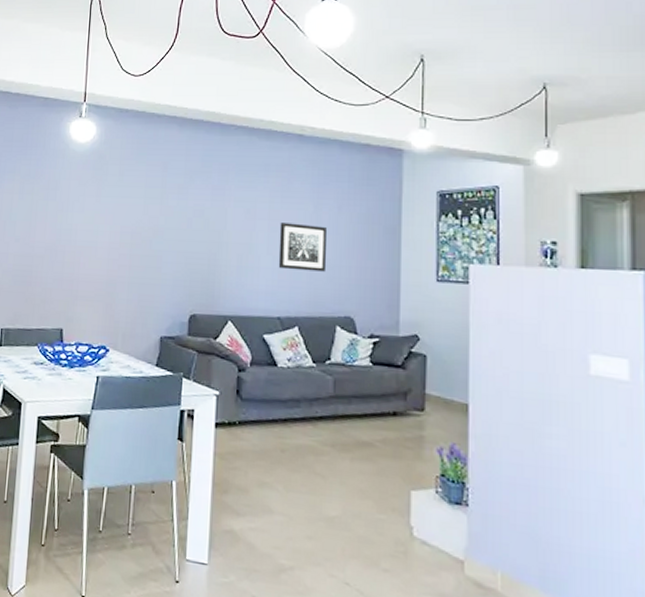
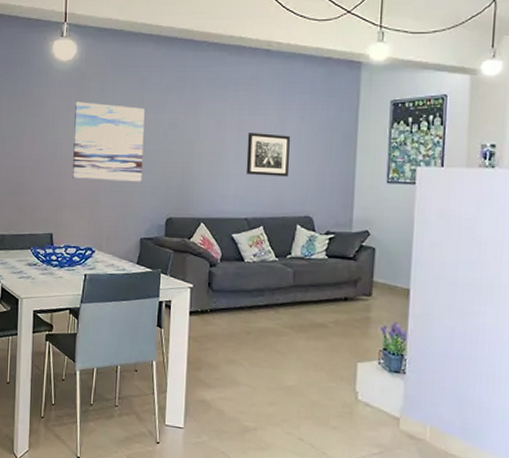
wall art: none [87,185,168,274] -> present [72,101,145,182]

